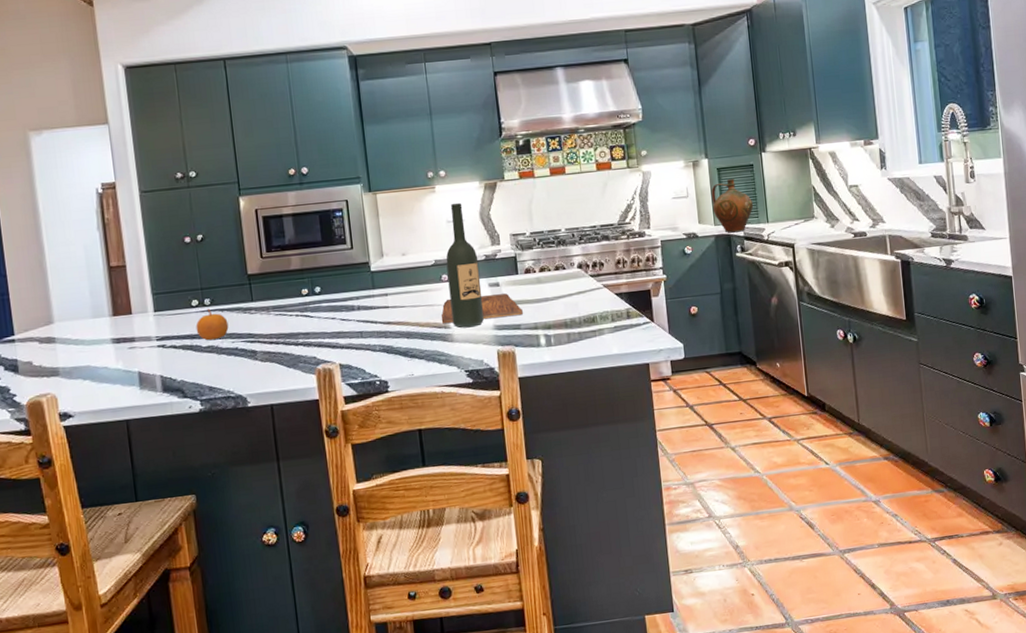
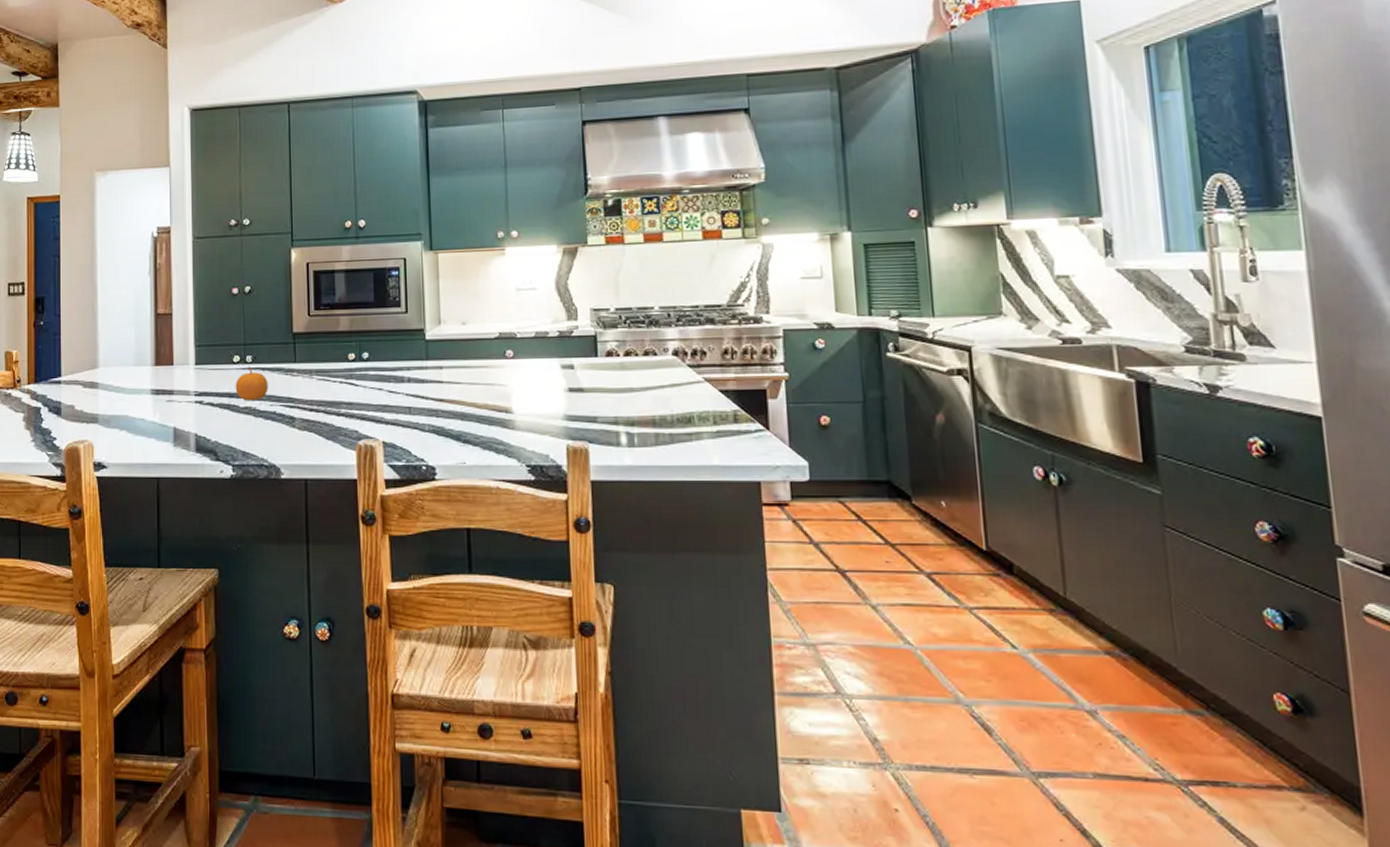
cutting board: present [442,293,523,324] -> none [503,378,601,408]
wine bottle: present [446,203,484,329] -> none [512,269,553,415]
ceramic jug: present [712,179,754,233] -> none [855,258,914,326]

